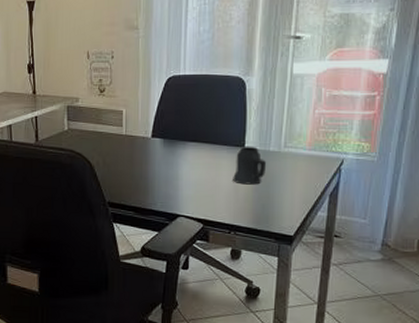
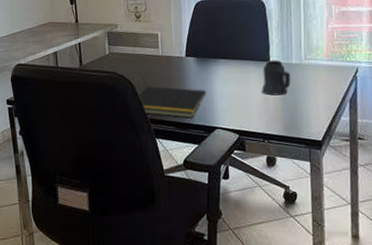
notepad: none [95,167,172,203] -> present [137,86,207,118]

